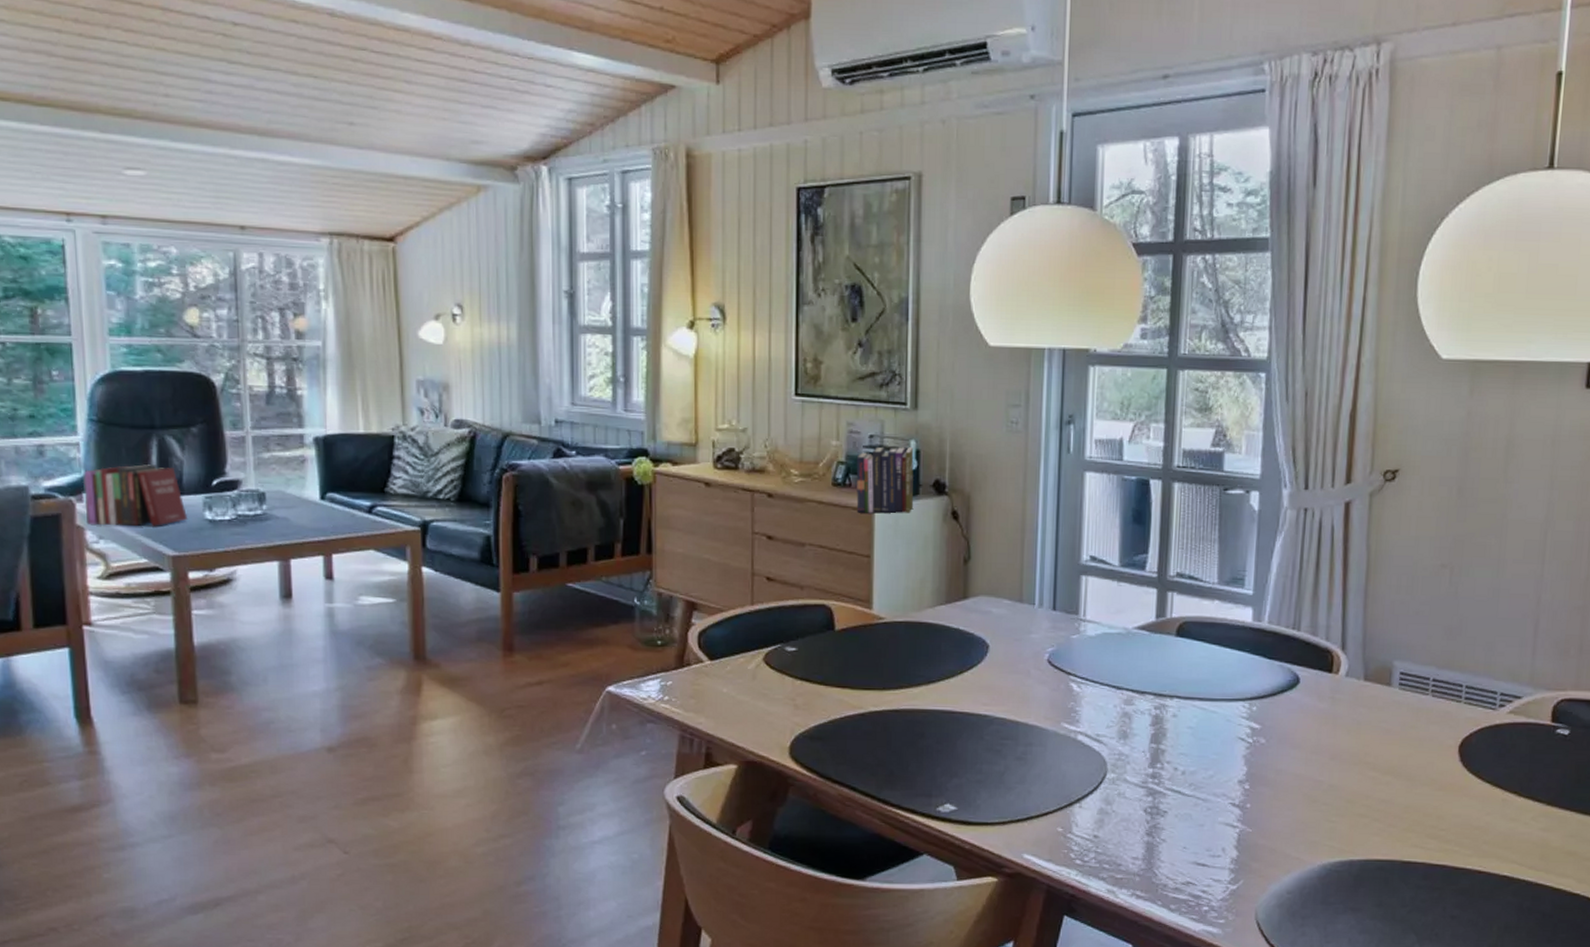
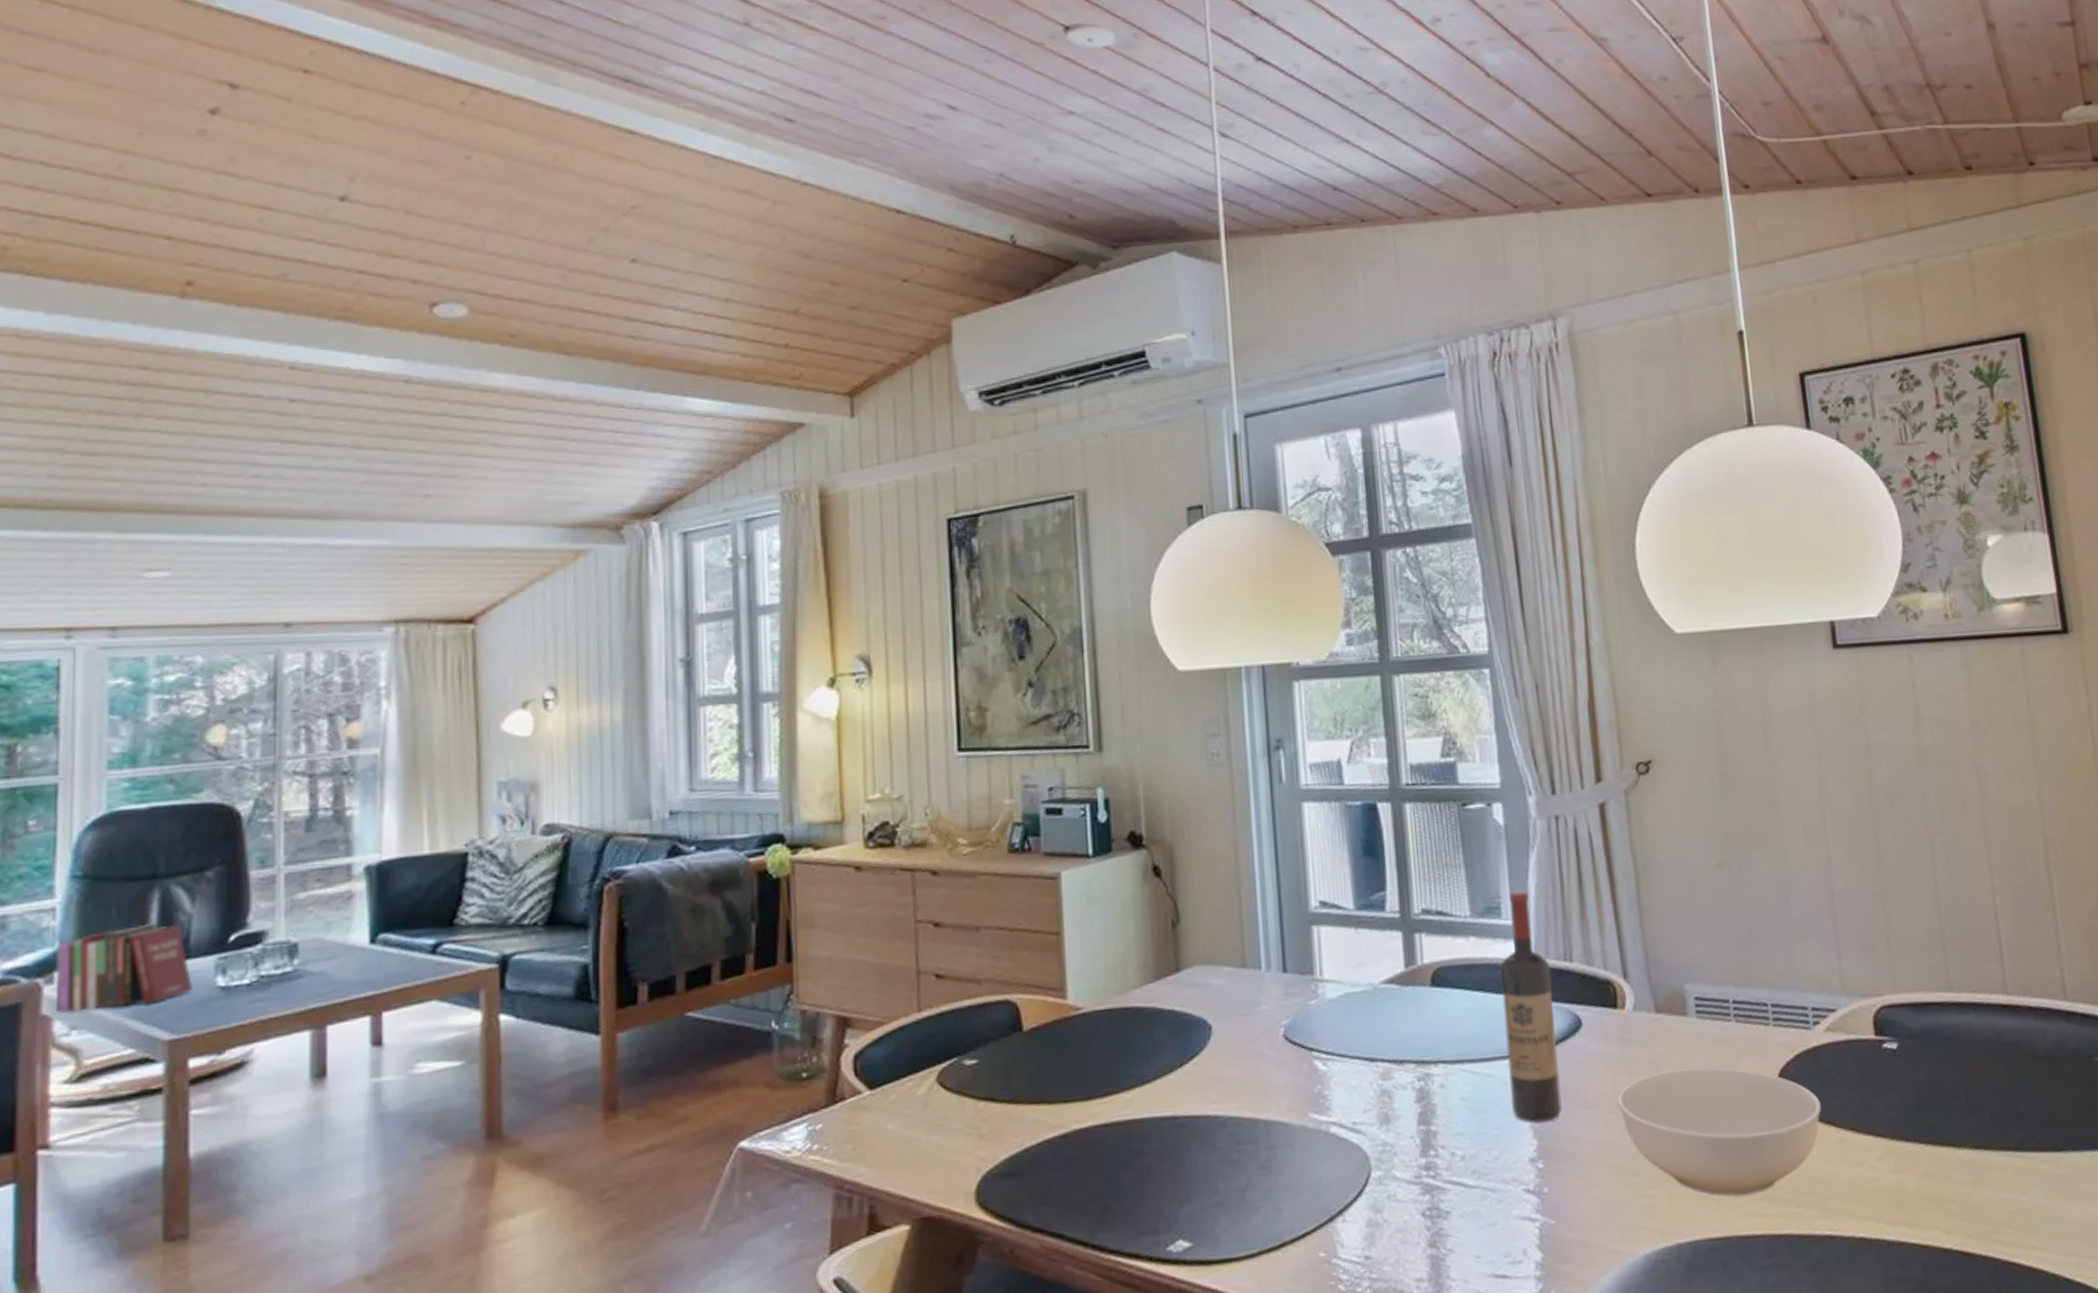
books: present [856,446,914,514] -> none [1035,796,1107,882]
wine bottle: none [1229,567,1280,754] -> present [1500,890,1562,1122]
bowl: none [1319,727,1493,831] -> present [1617,1067,1822,1196]

